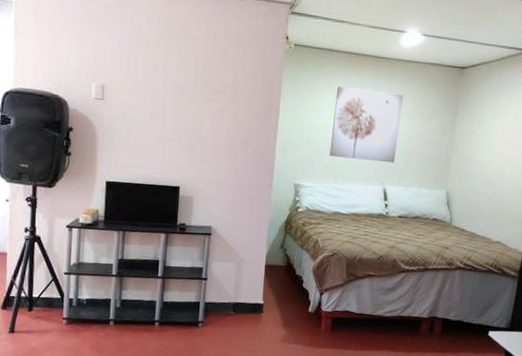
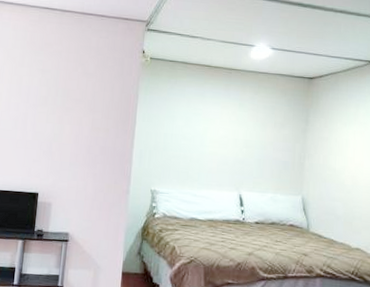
wall art: present [329,86,404,163] -> none [185,96,256,169]

